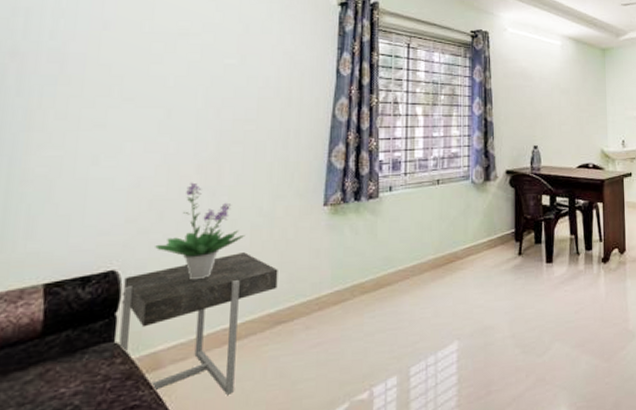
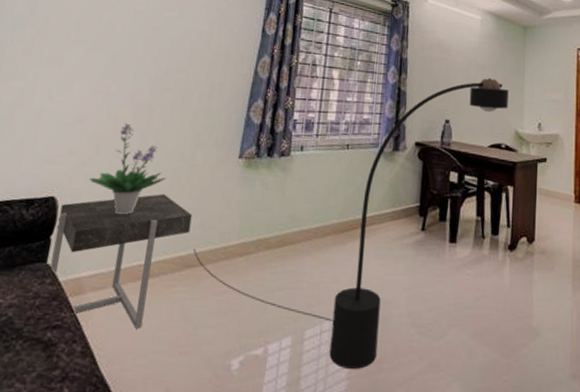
floor lamp: none [283,102,593,398] -> present [193,78,509,369]

